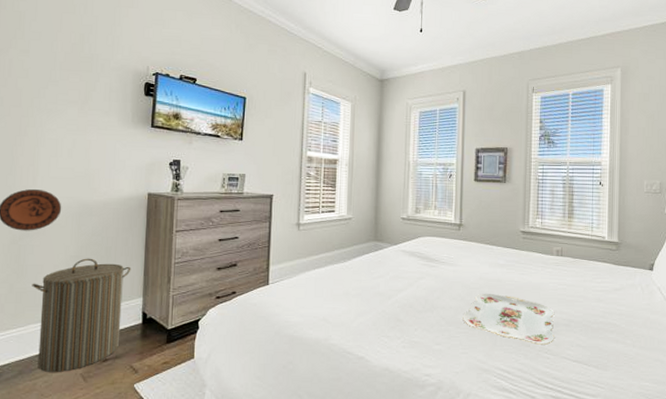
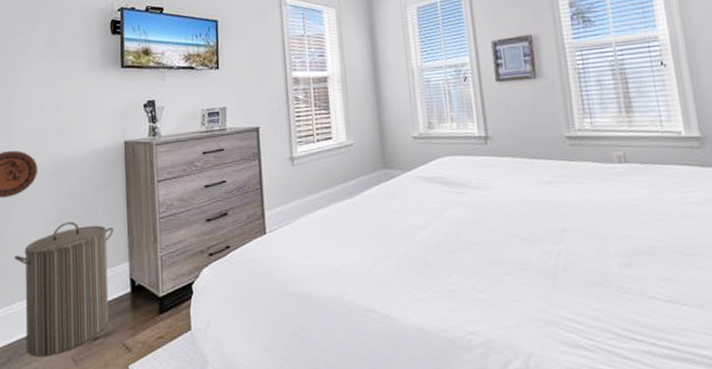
serving tray: present [463,293,554,345] -> none [506,219,635,283]

